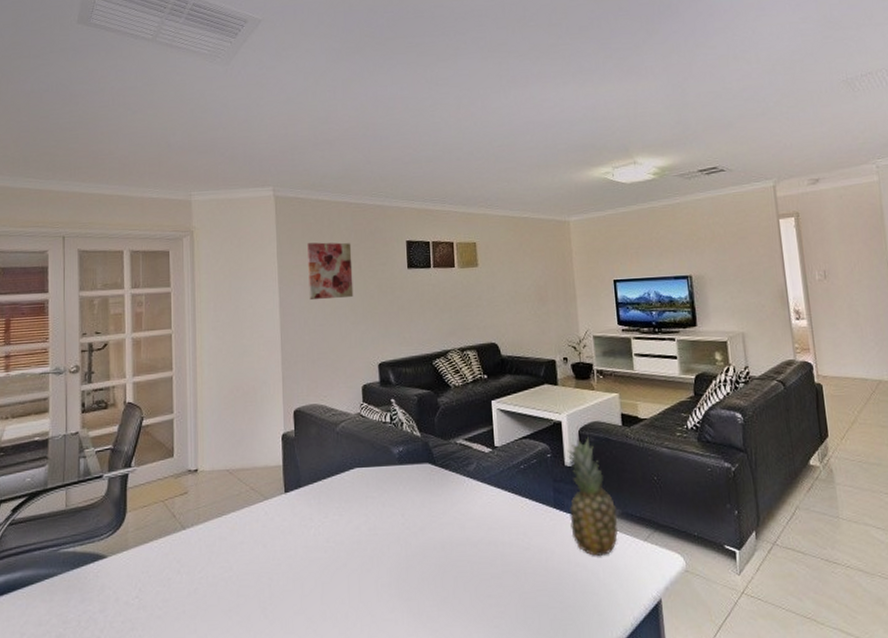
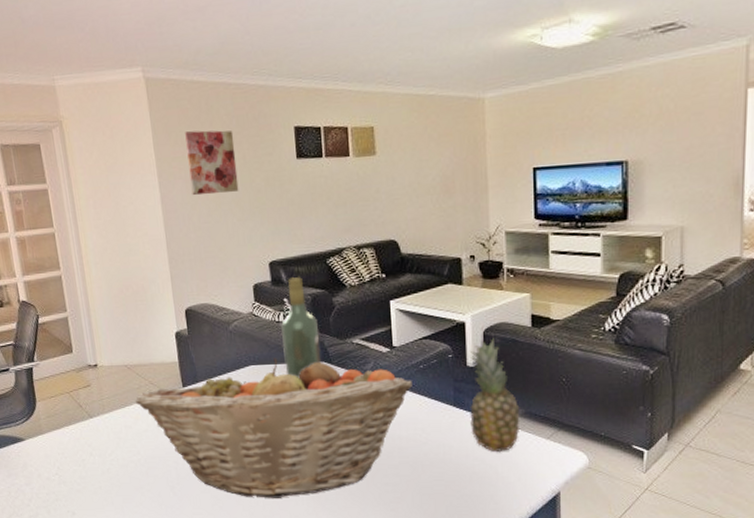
fruit basket: none [234,460,514,618] -> present [136,358,412,498]
wine bottle: none [386,378,425,481] -> present [280,277,320,378]

